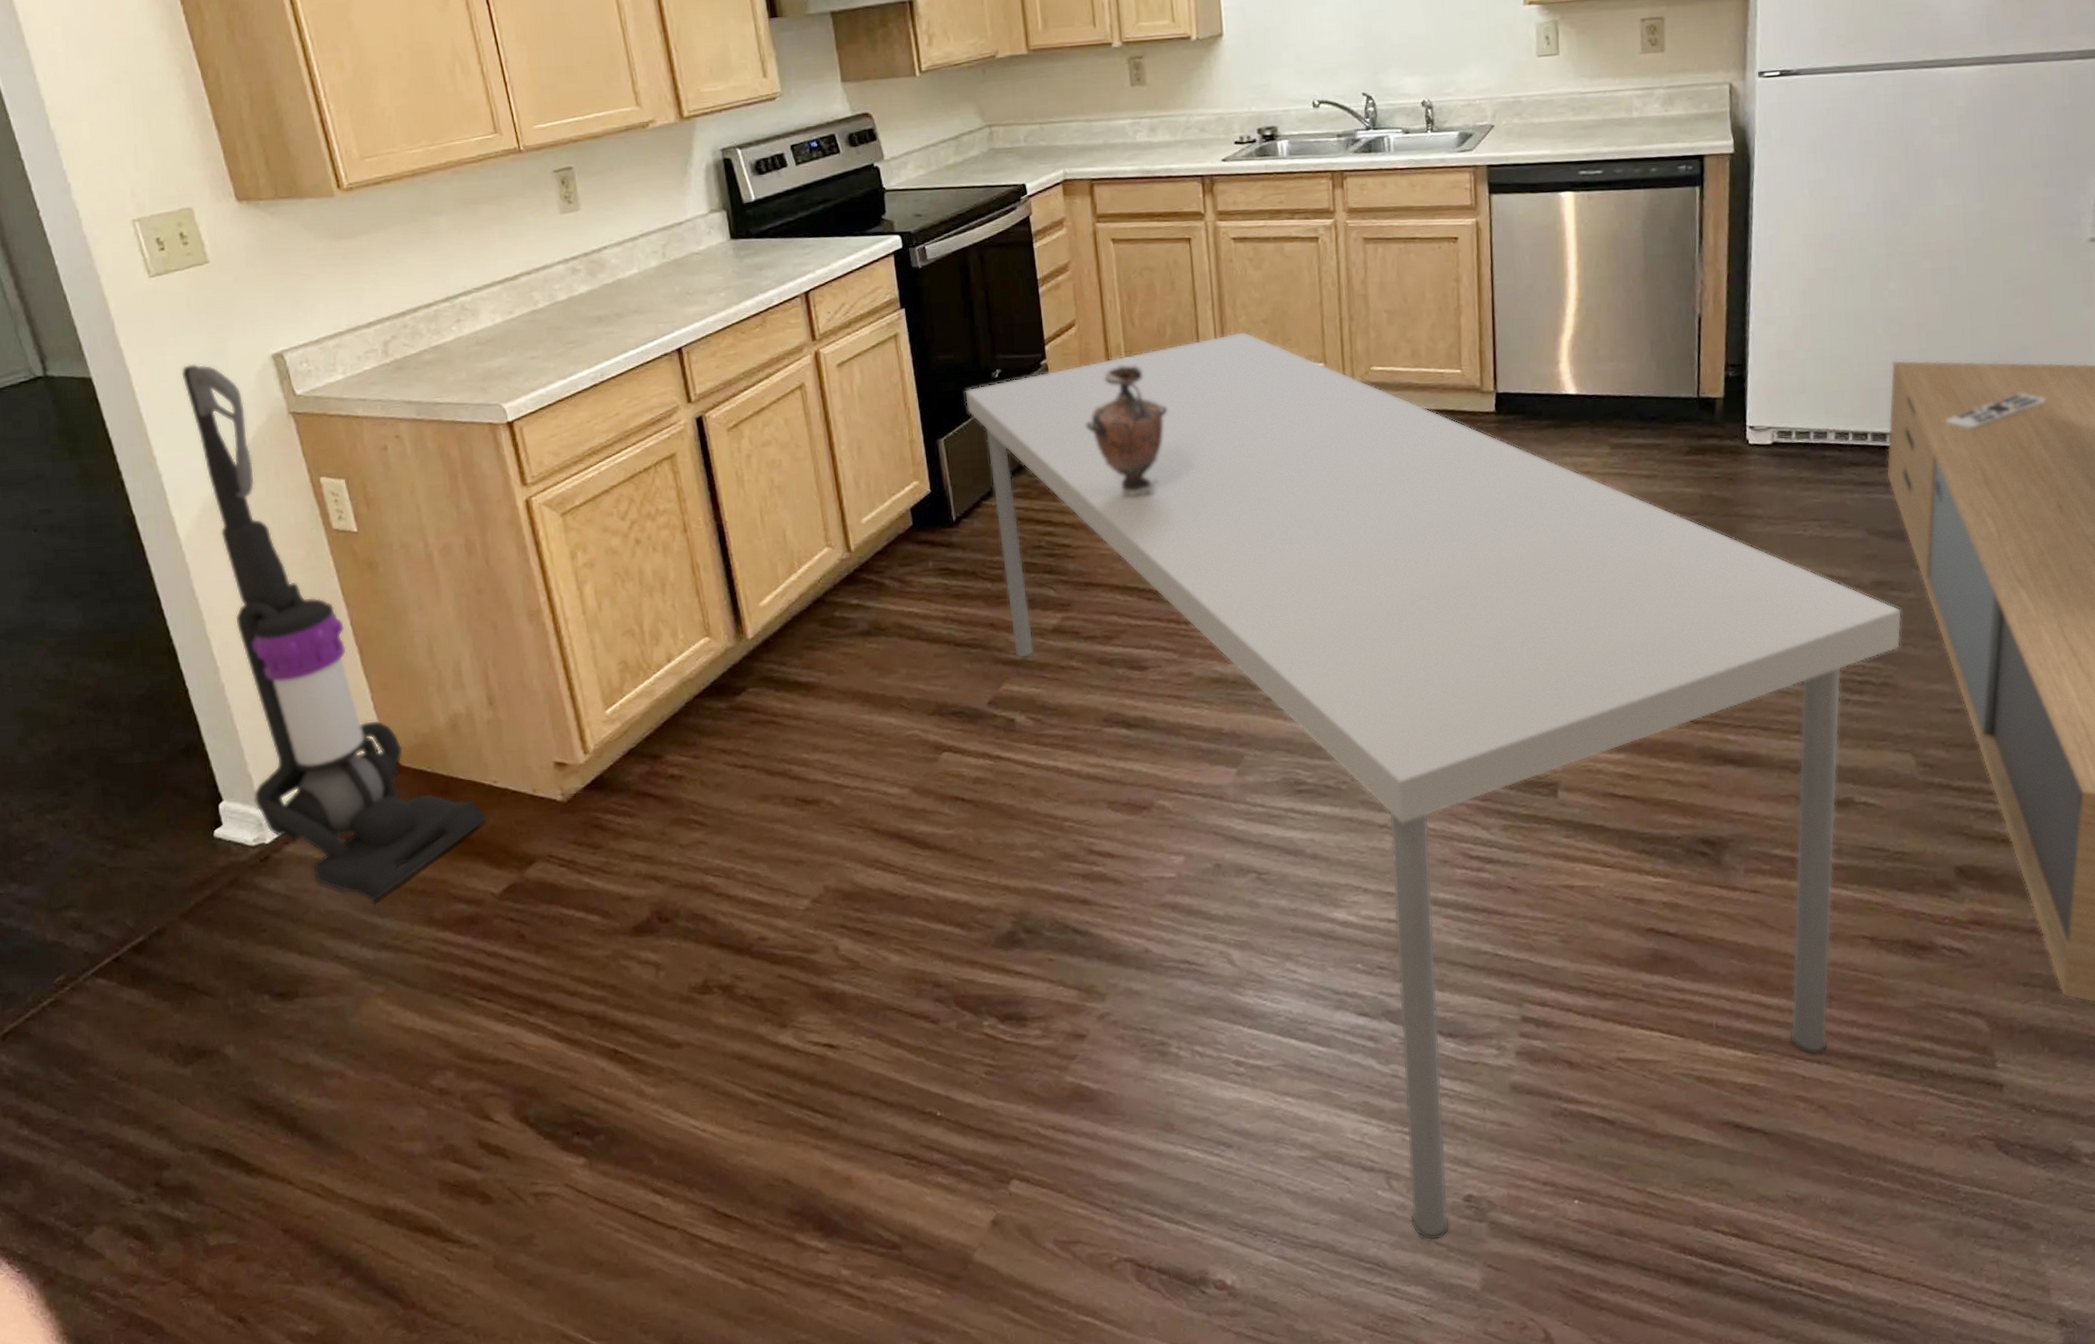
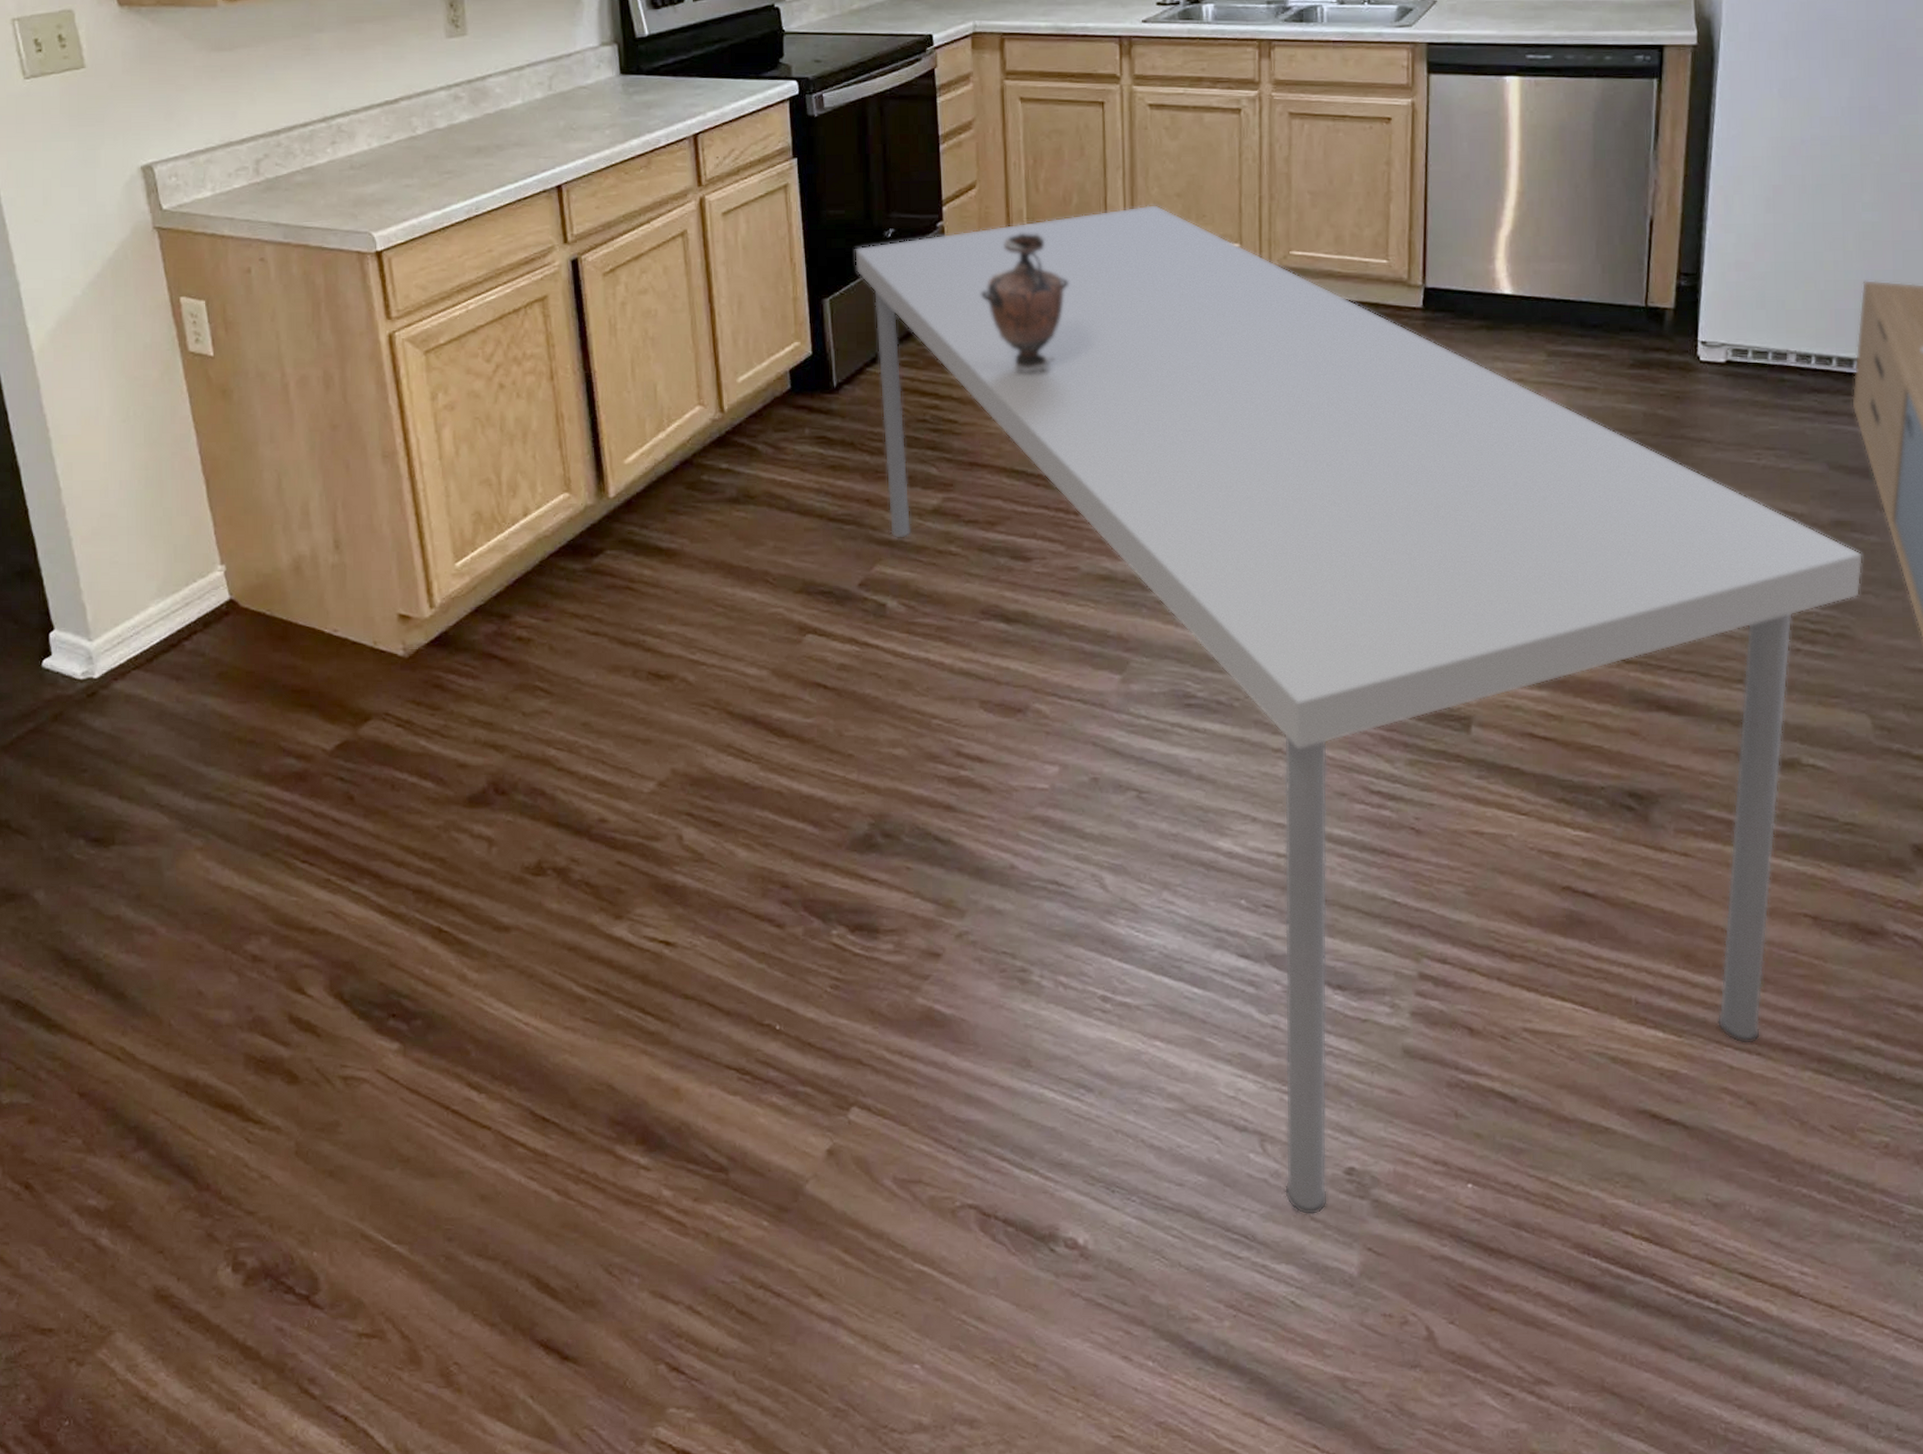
vacuum cleaner: present [181,363,487,902] -> none [48,170,324,749]

